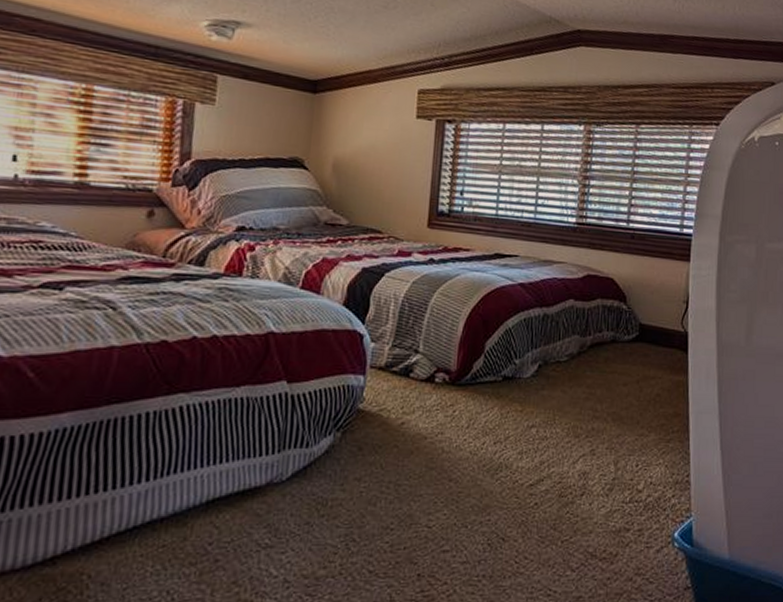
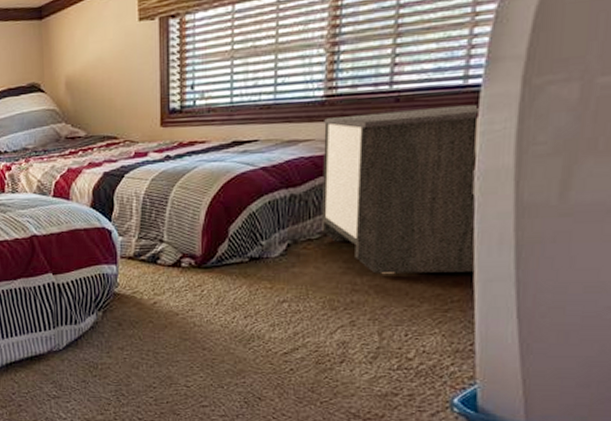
nightstand: none [569,244,691,403] -> present [322,104,479,275]

